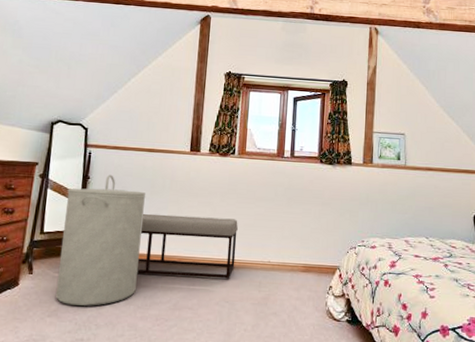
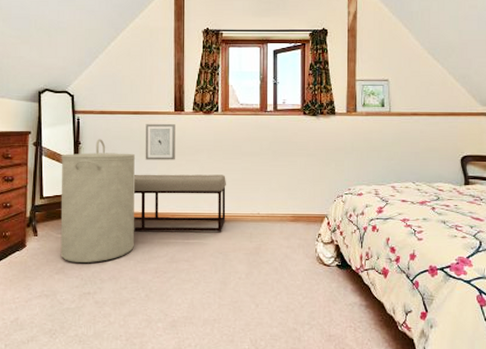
wall art: none [156,162,190,201] -> present [145,124,175,160]

